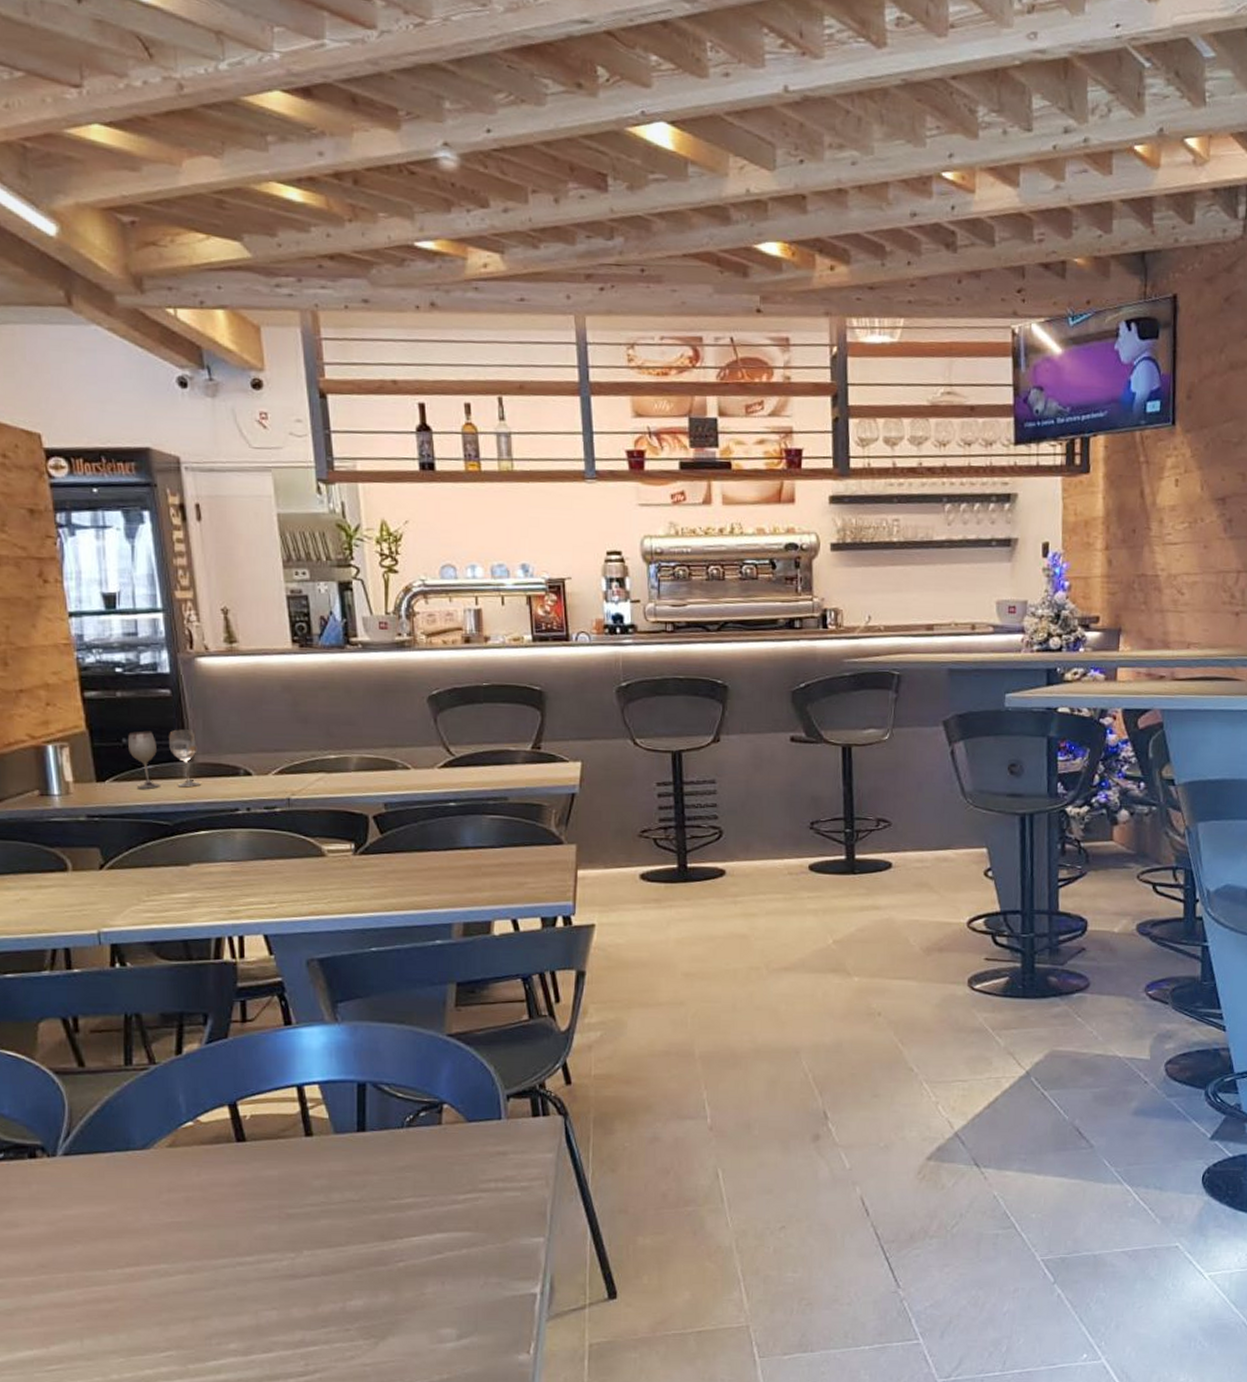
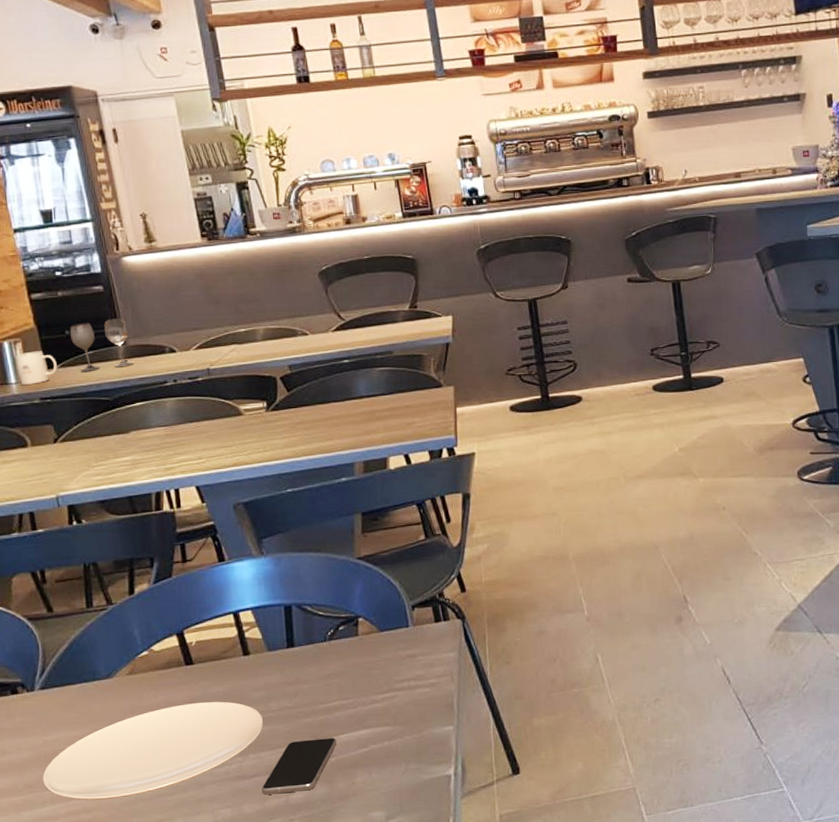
plate: none [59,1186,323,1289] -> present [42,701,264,801]
mug: none [61,759,109,799] -> present [15,351,57,385]
mobile phone: none [315,1239,407,1299] -> present [261,738,337,795]

